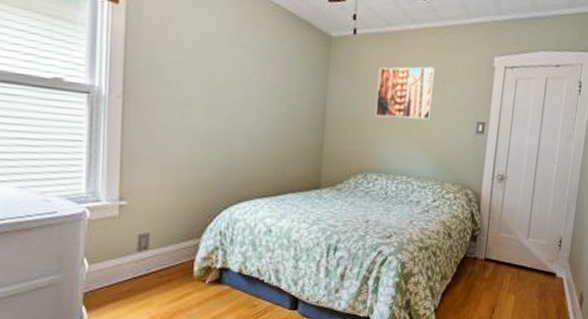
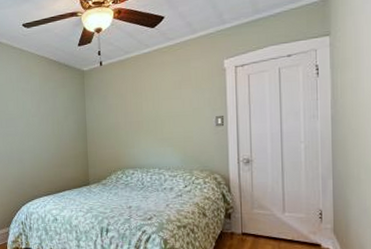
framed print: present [375,66,436,120] -> none [124,78,173,125]

